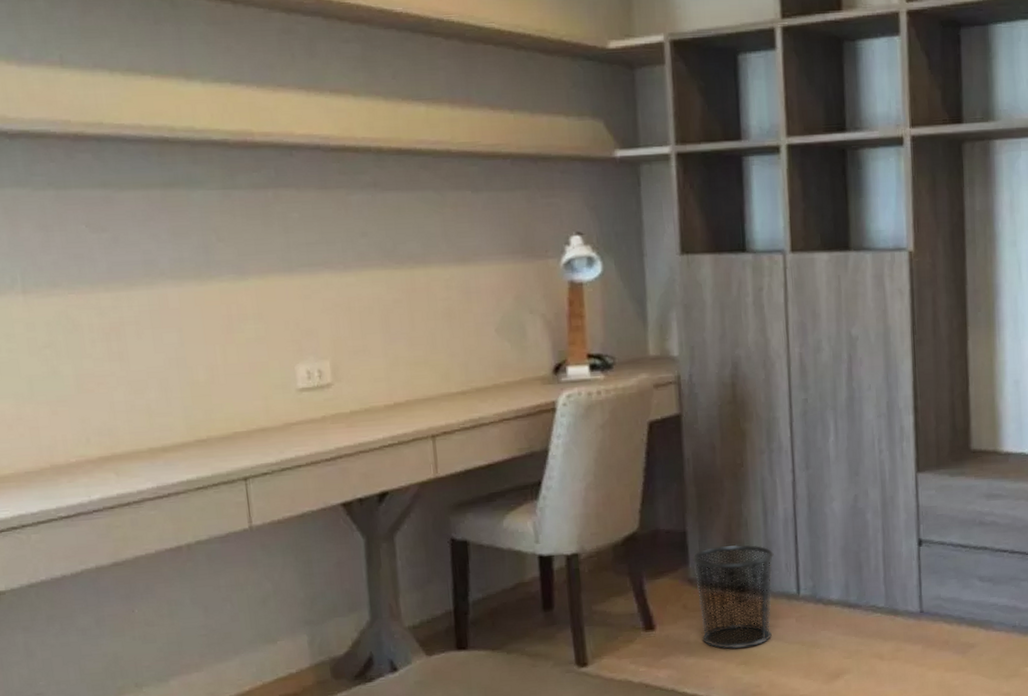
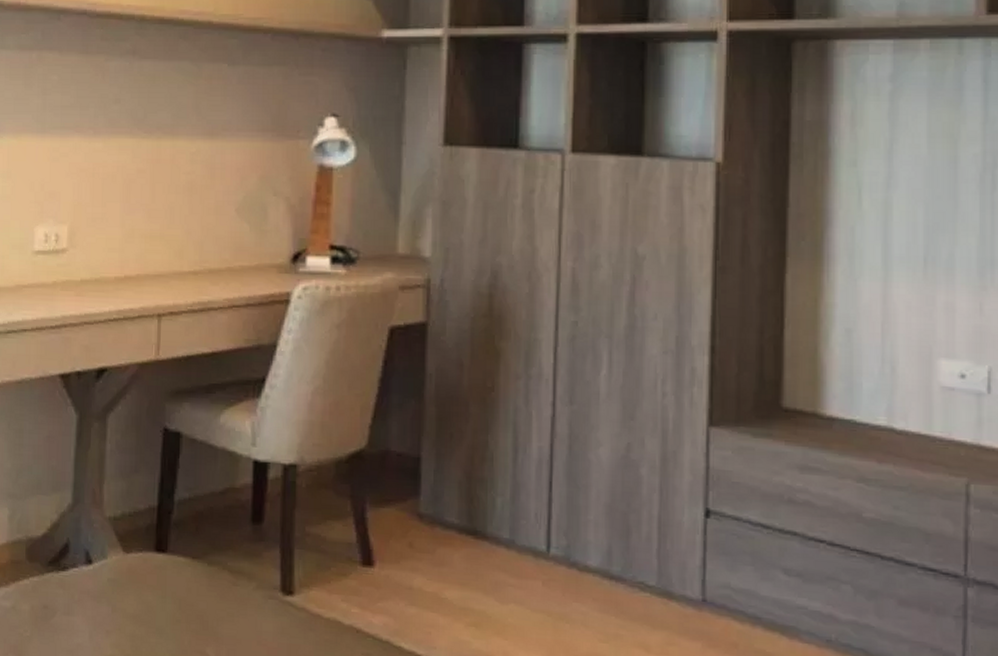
waste bin: present [692,544,774,649] -> none [424,480,522,607]

